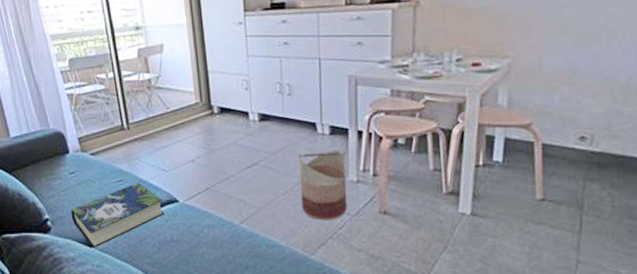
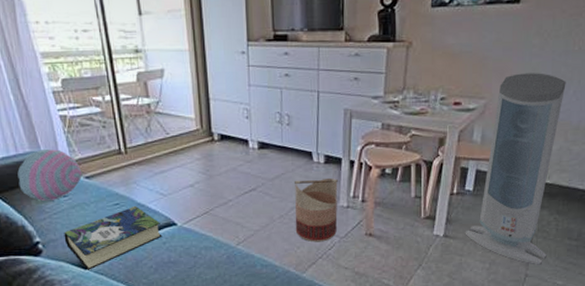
cushion: none [29,127,88,178] -> present [17,149,83,201]
air purifier: none [496,25,608,250] -> present [465,73,566,265]

